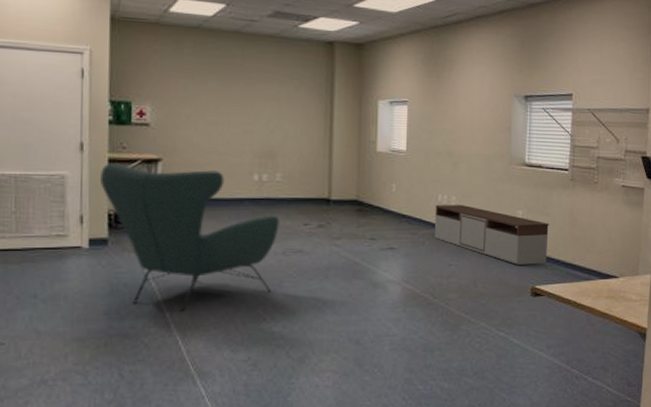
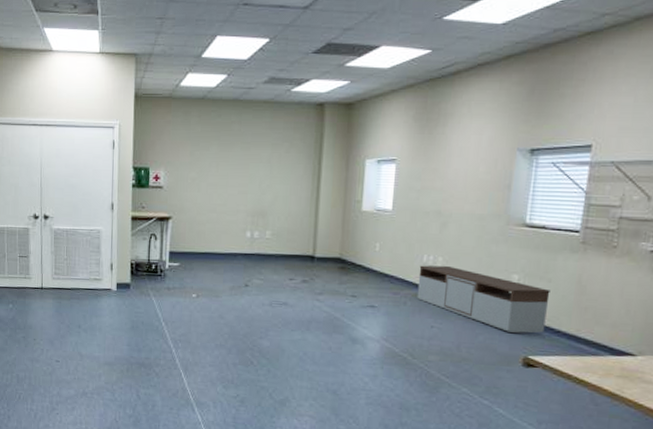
chair: present [100,163,279,311] -> none [125,220,268,349]

